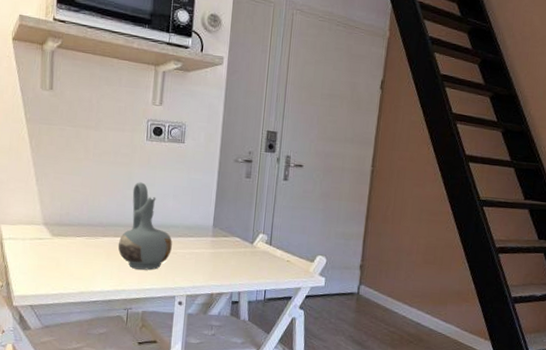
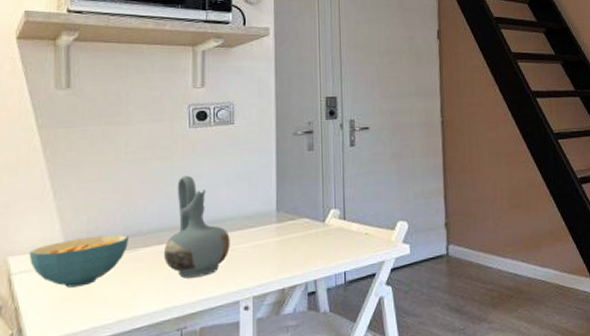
cereal bowl: none [16,219,93,259] -> present [29,234,130,288]

